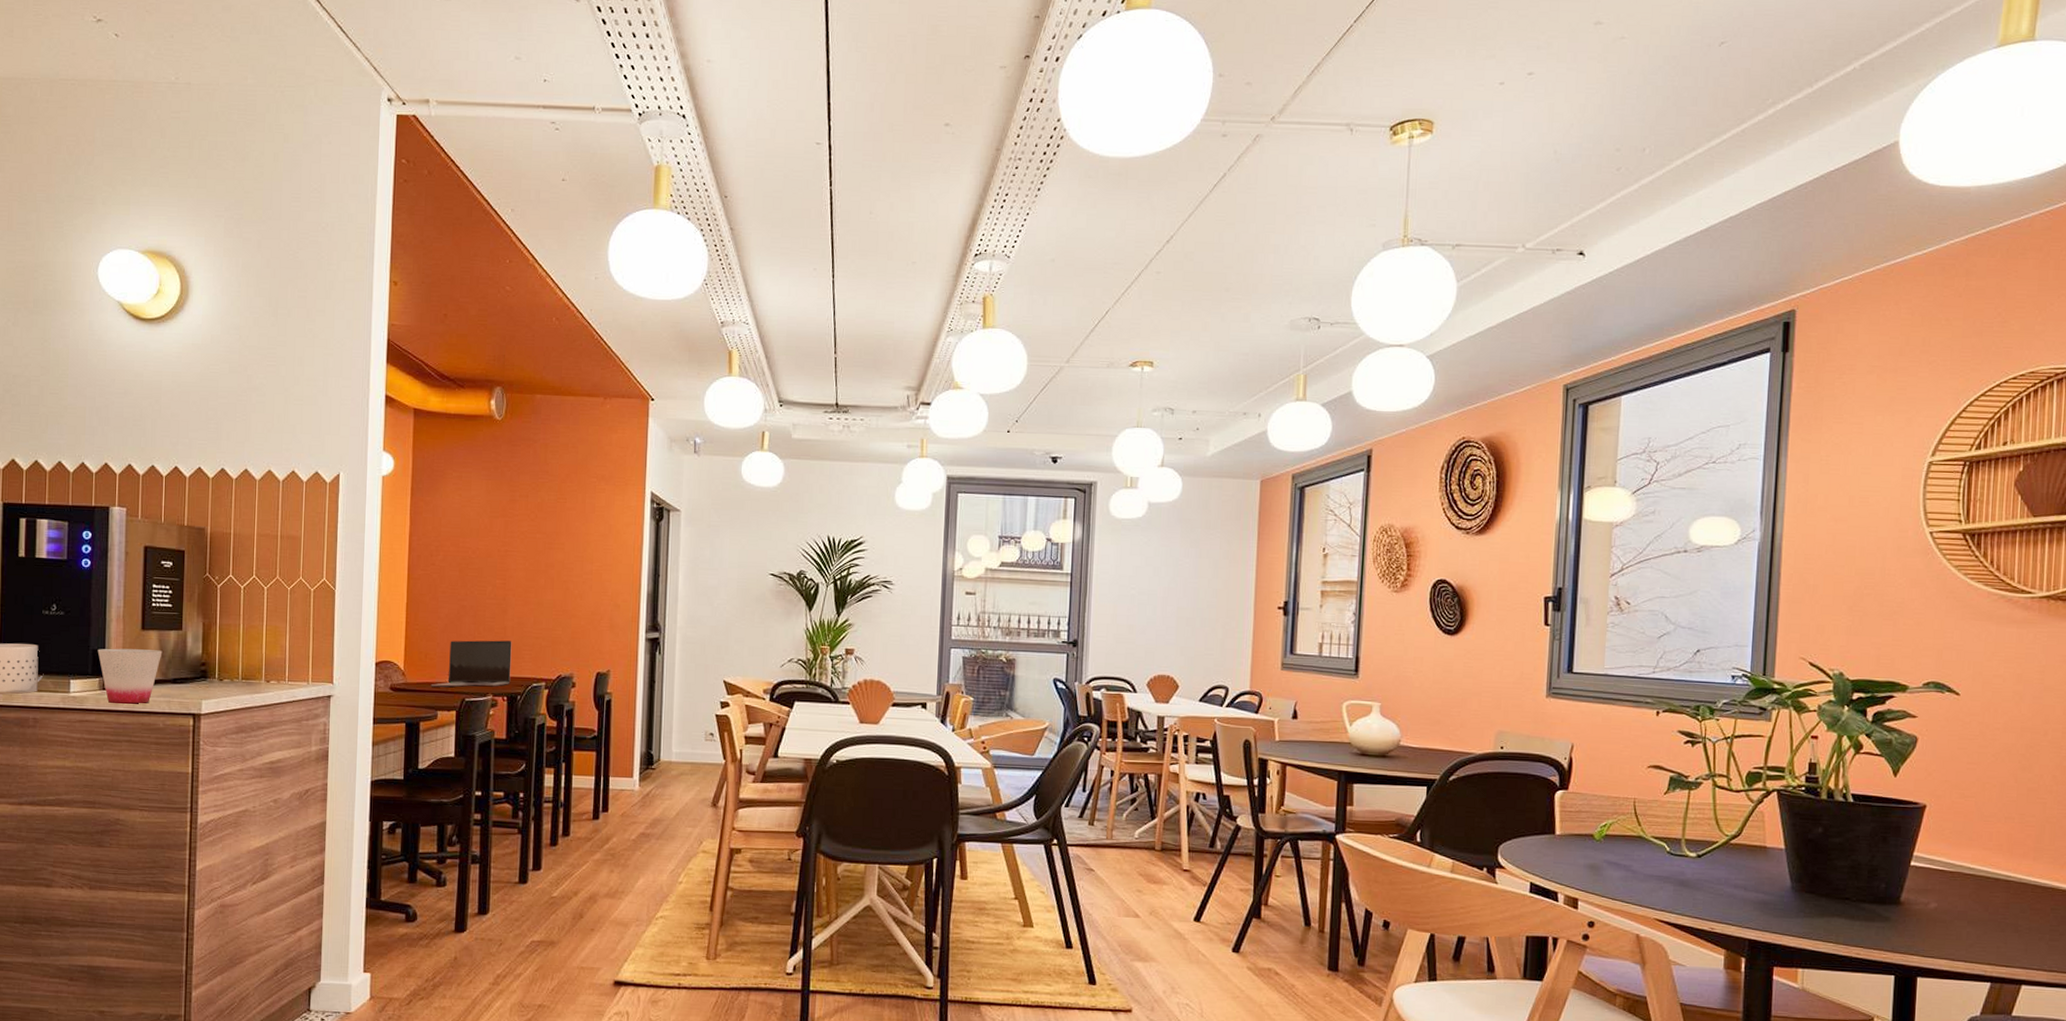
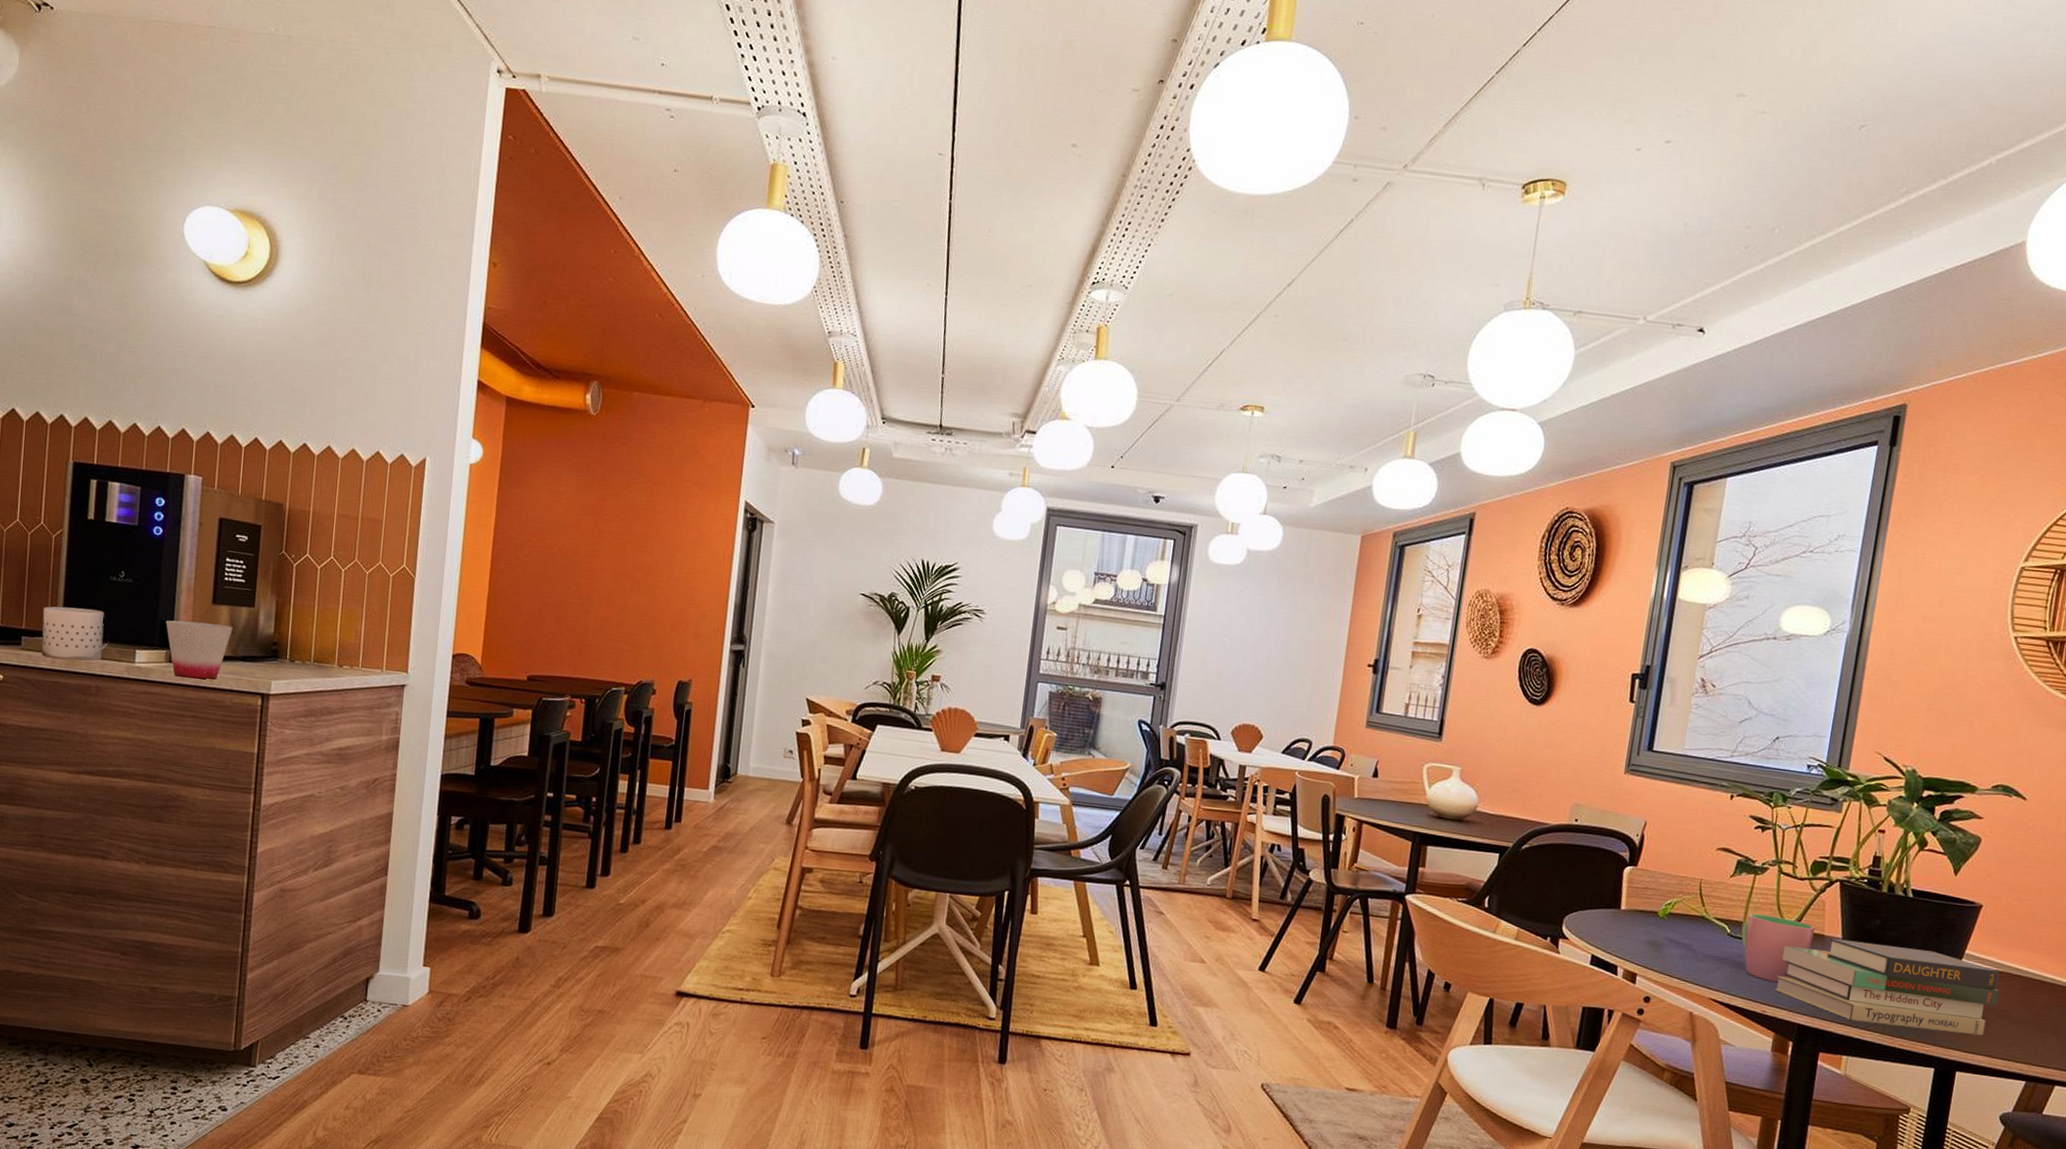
laptop: present [431,640,512,688] -> none [508,638,594,688]
cup: none [1681,829,1756,899] -> present [1741,913,1815,983]
books: none [1720,849,1954,939] -> present [1774,938,2000,1036]

